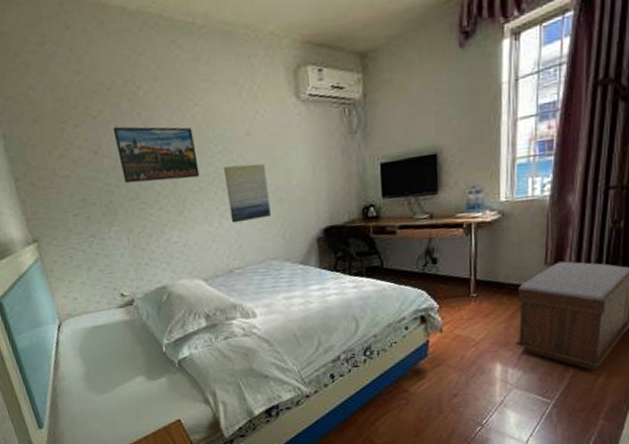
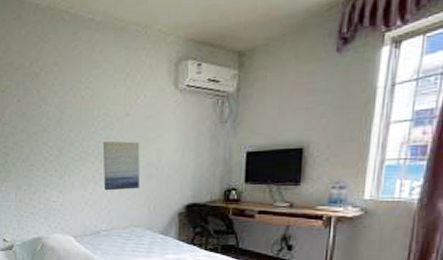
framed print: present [112,126,200,184] -> none [15,100,82,149]

